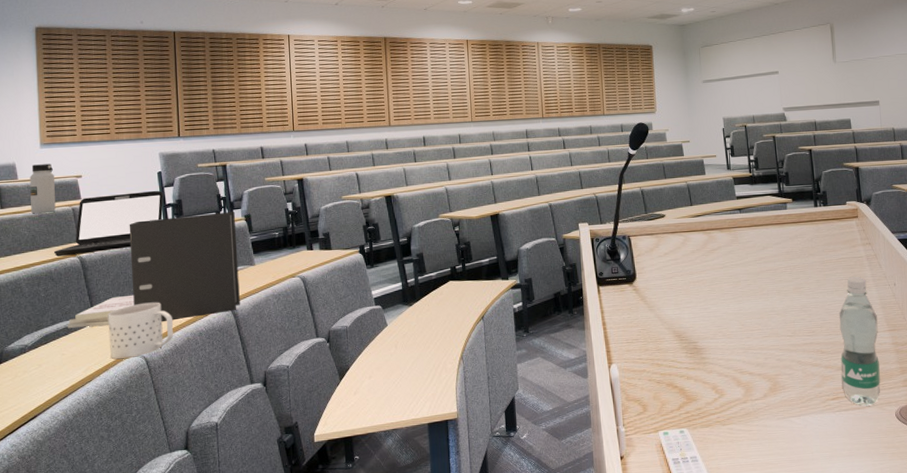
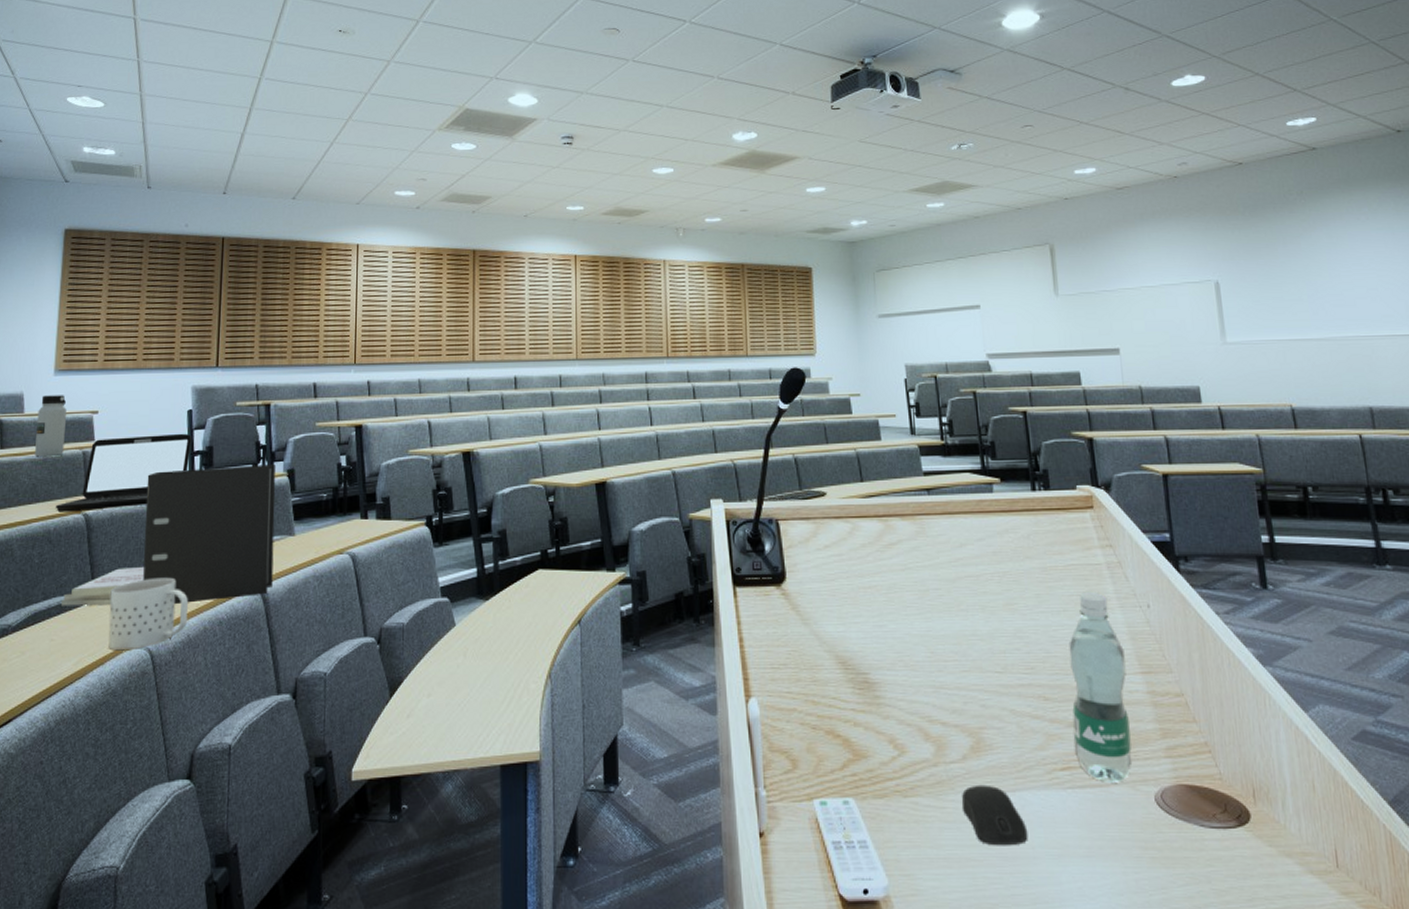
computer mouse: none [763,413,809,454] -> present [961,784,1028,846]

